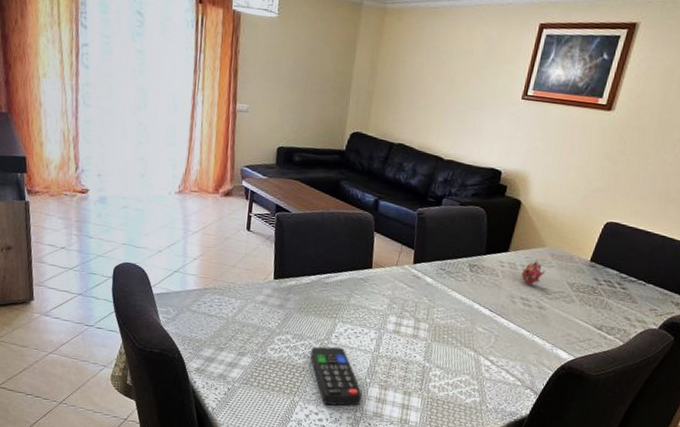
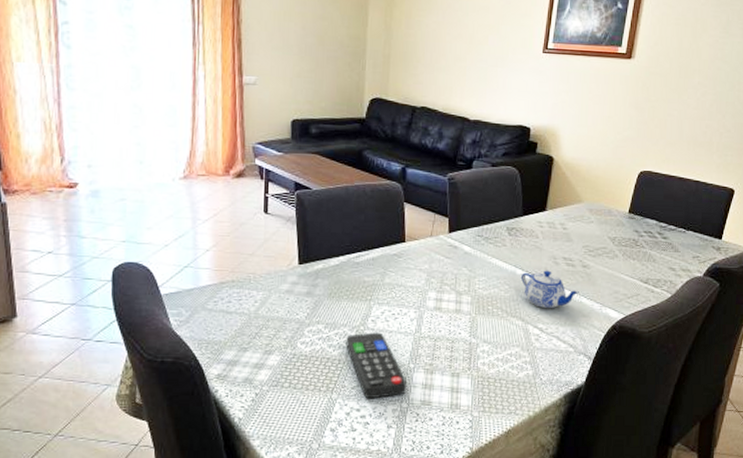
teapot: none [478,307,533,344] -> present [521,270,579,309]
fruit: present [521,259,546,286] -> none [561,216,586,245]

